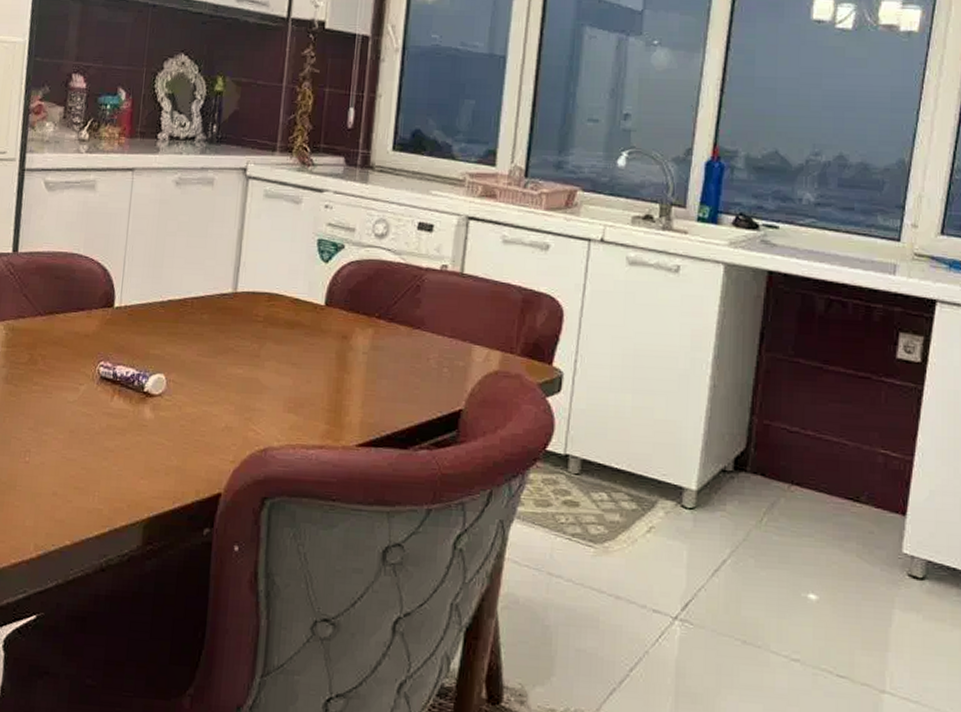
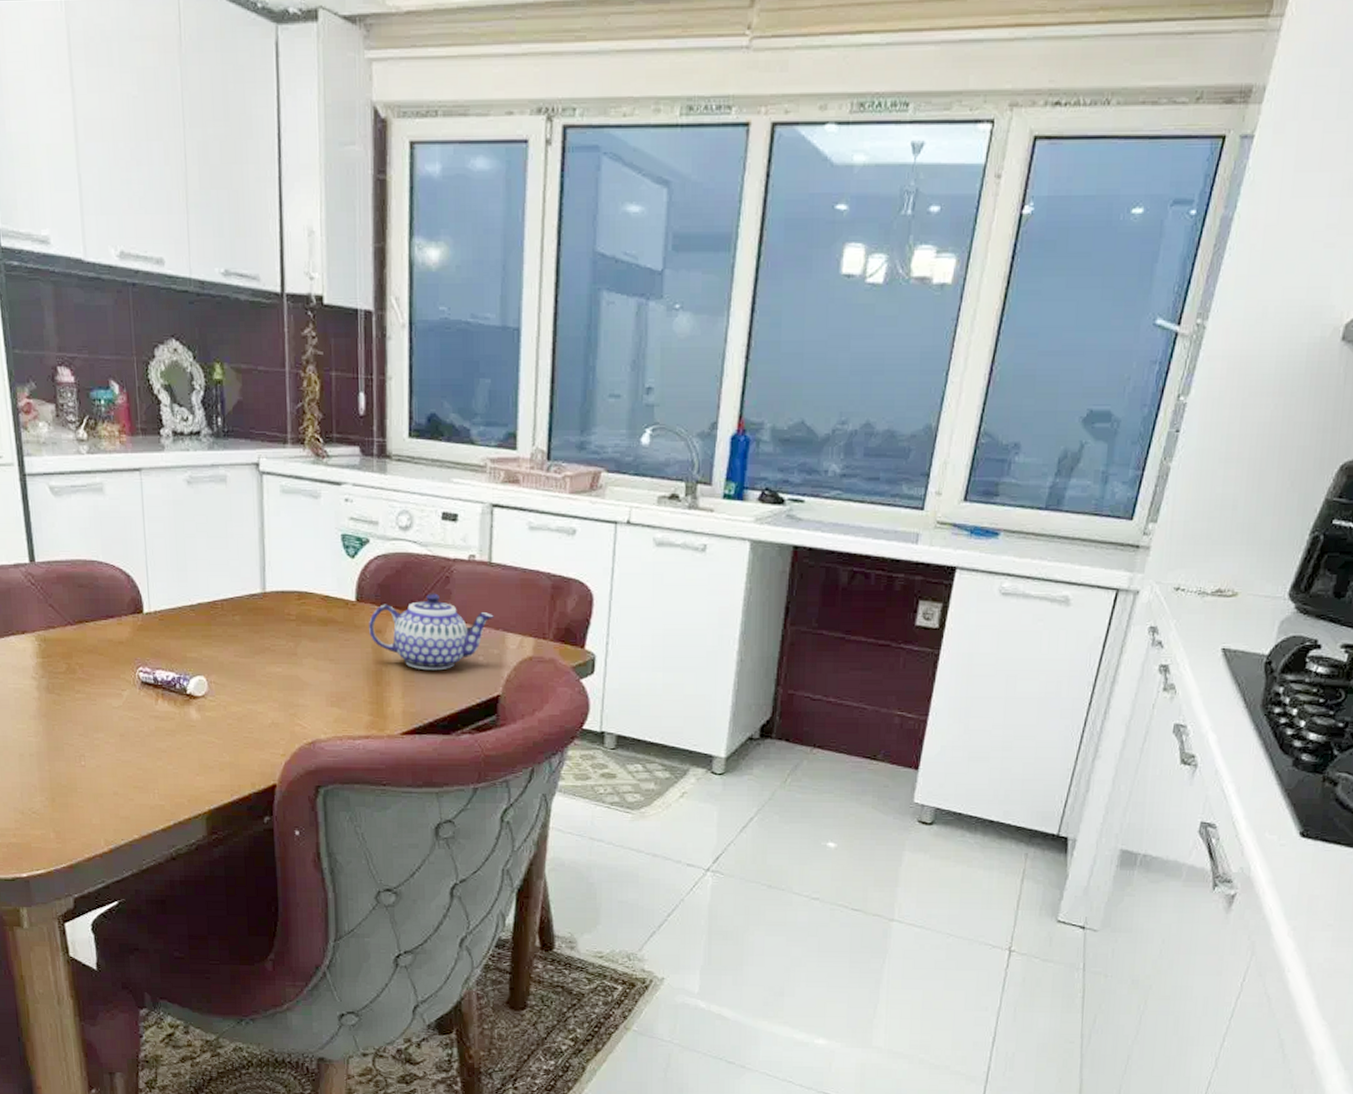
teapot: none [335,301,462,381] -> present [369,593,494,671]

